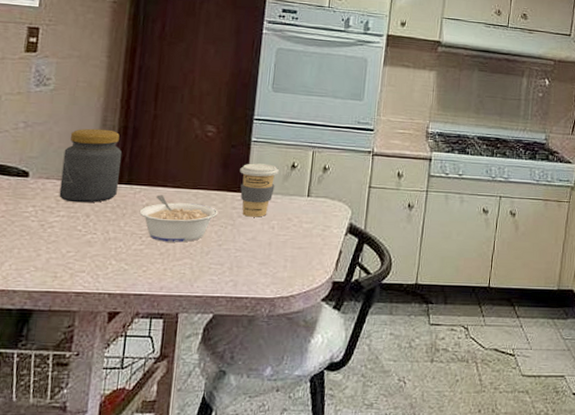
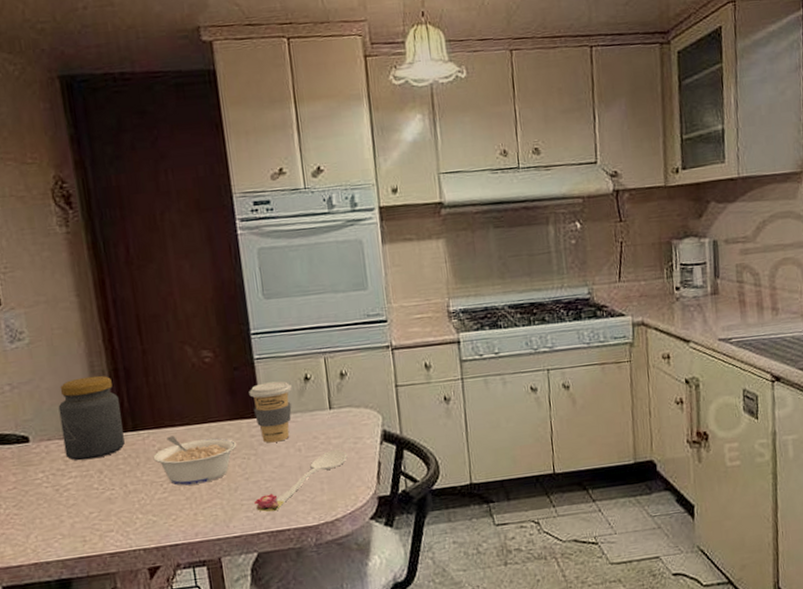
spoon: none [221,232,314,280] -> present [254,449,347,513]

